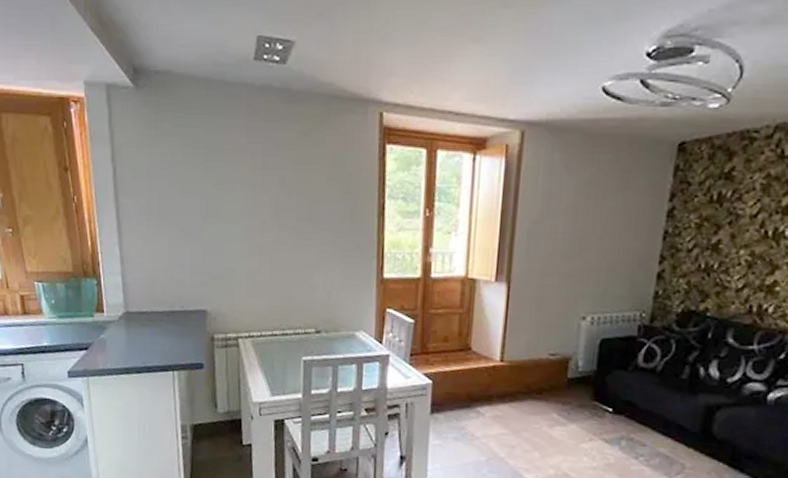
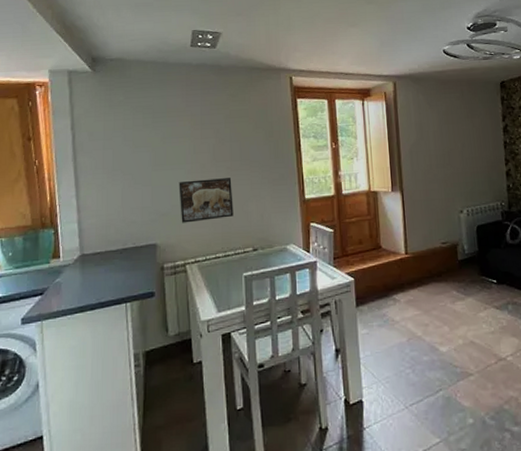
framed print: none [233,239,296,291] -> present [179,178,234,223]

